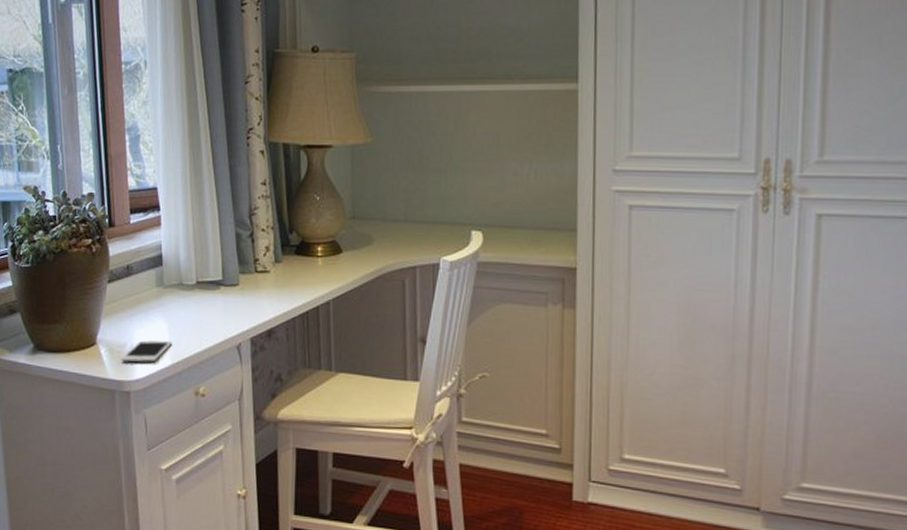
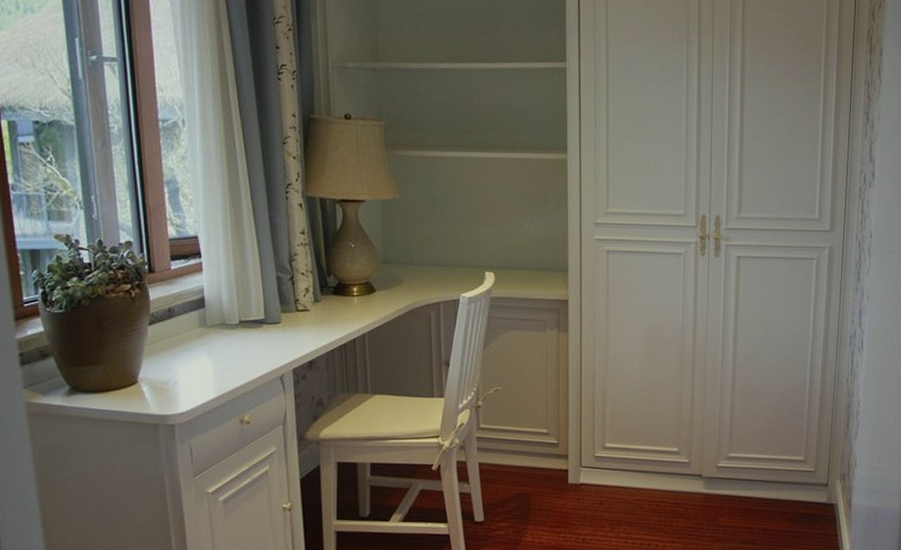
cell phone: present [121,339,172,363] -> none [164,375,216,398]

